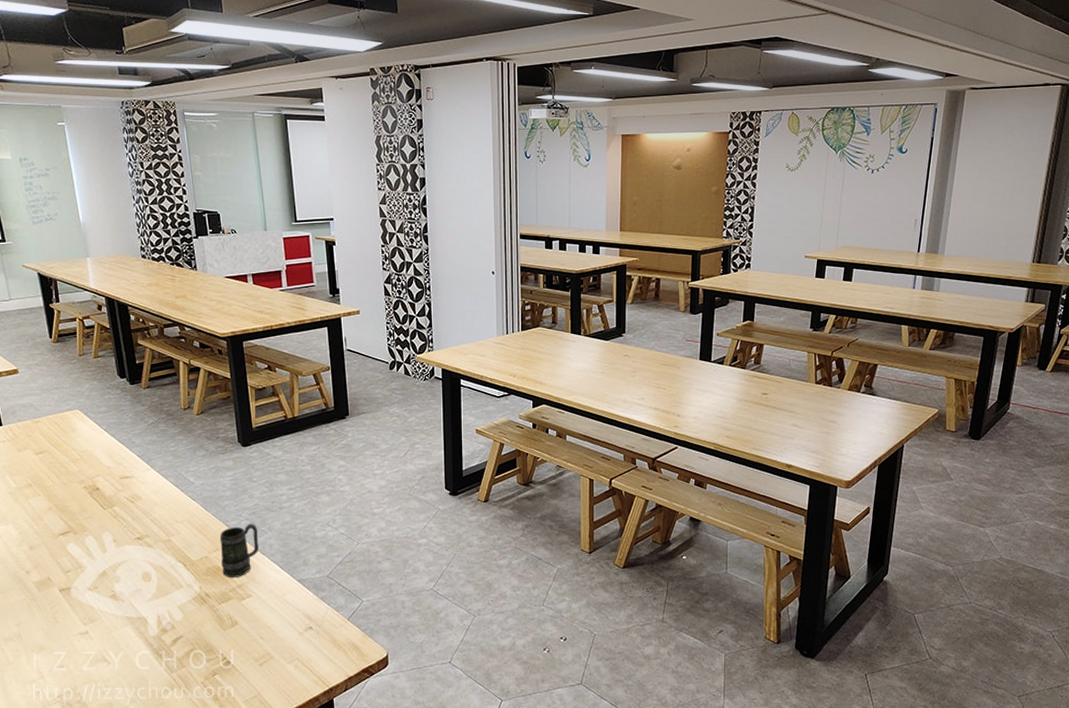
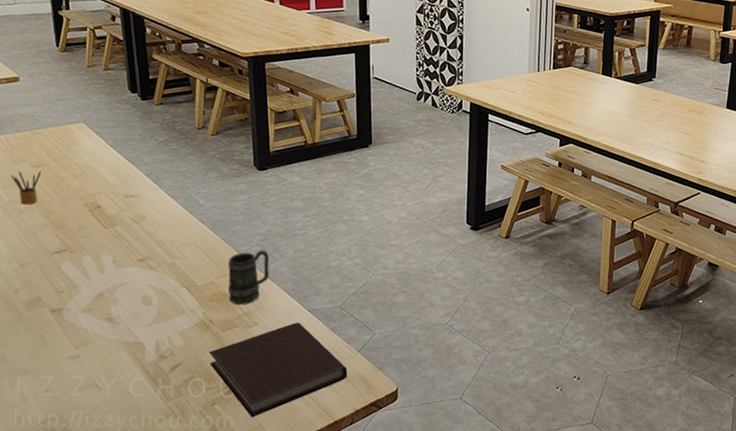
pencil box: none [16,457,43,490] -> present [10,171,41,205]
notebook: none [207,593,339,686] -> present [209,322,348,417]

